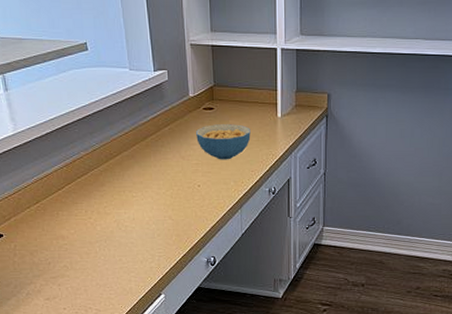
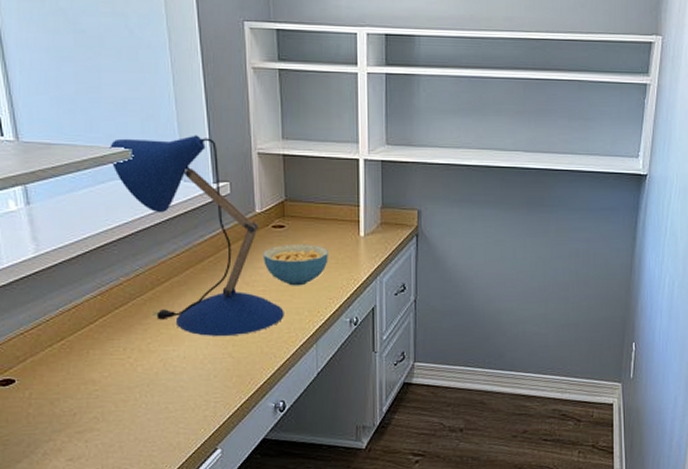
desk lamp: none [69,29,214,202] -> present [110,135,284,336]

